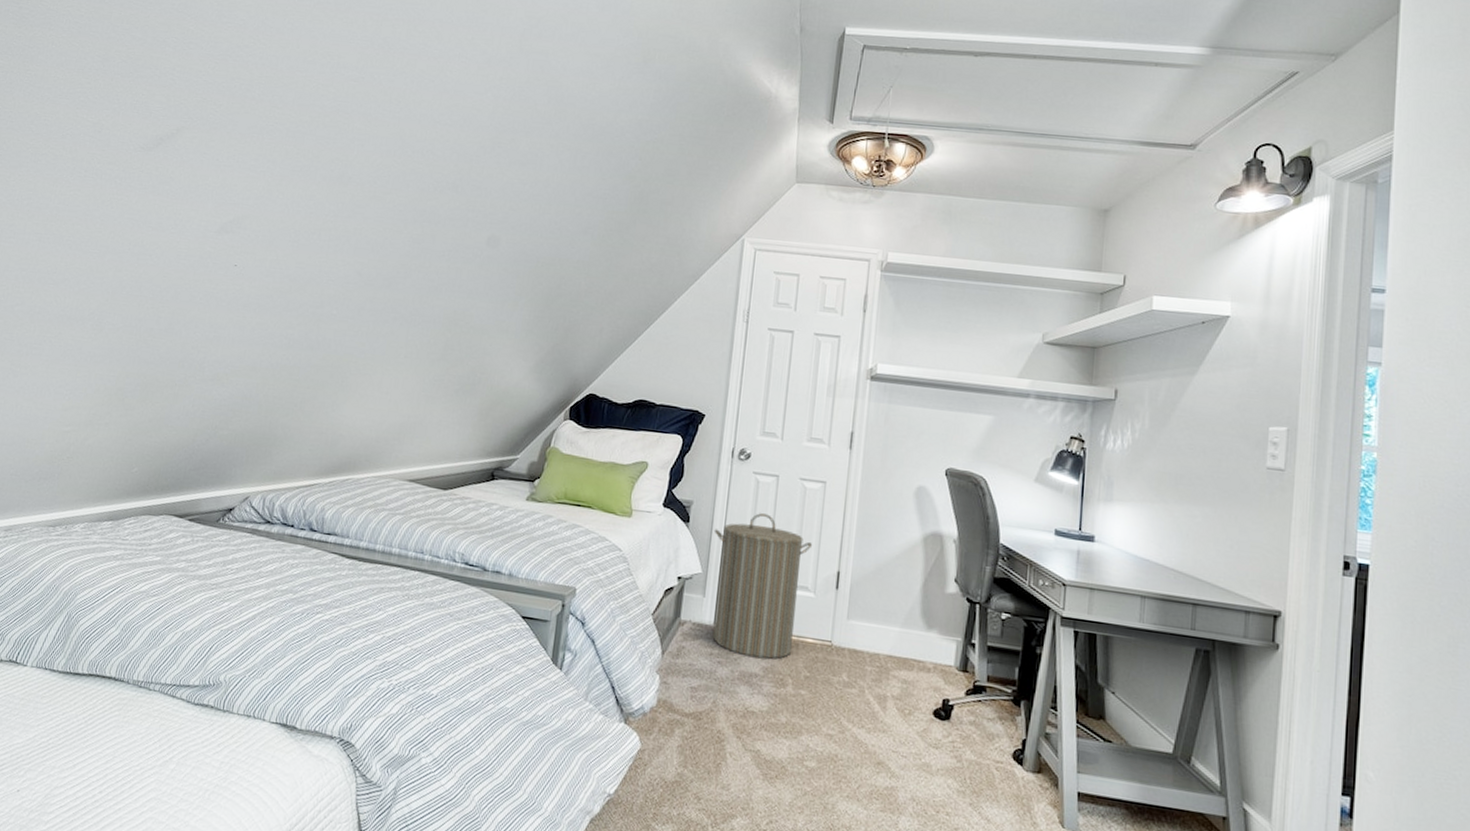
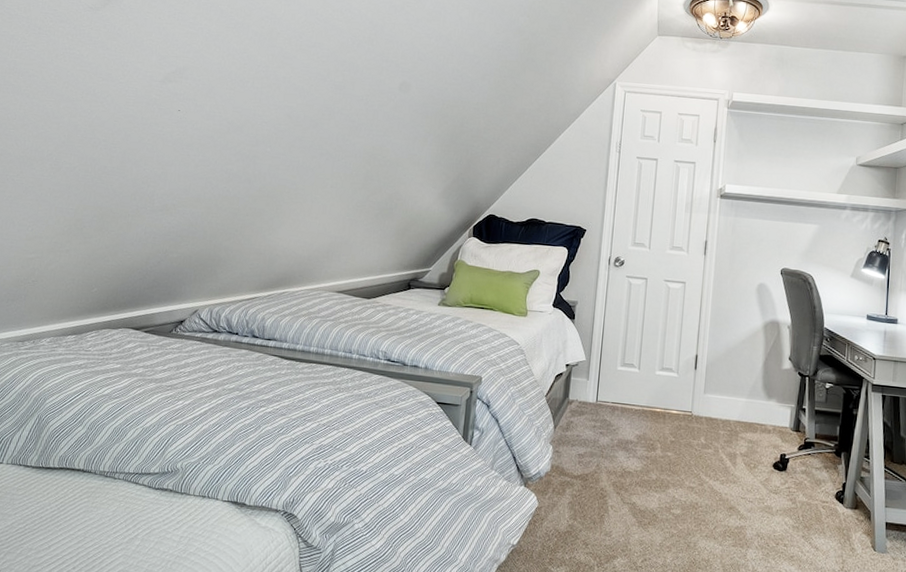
laundry hamper: present [712,513,813,659] -> none [595,310,676,429]

